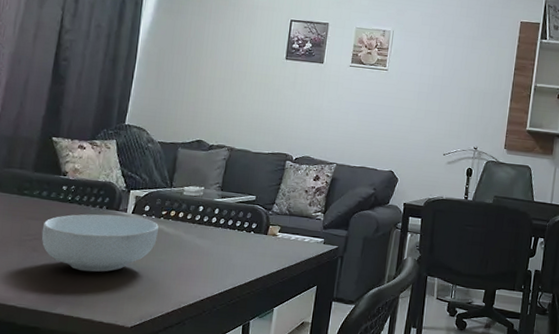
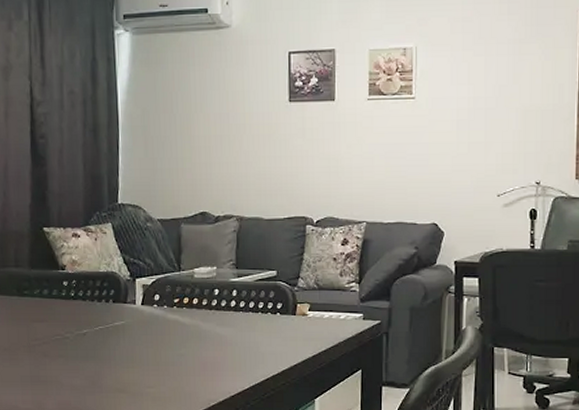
cereal bowl: present [41,214,159,272] -> none [49,309,173,375]

